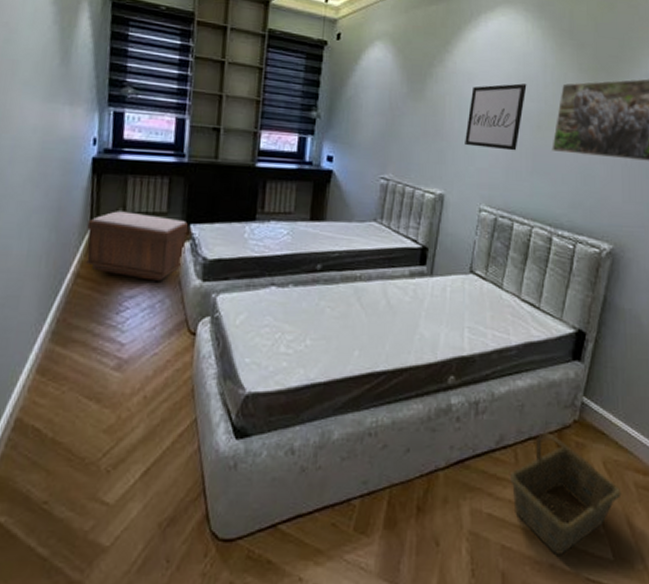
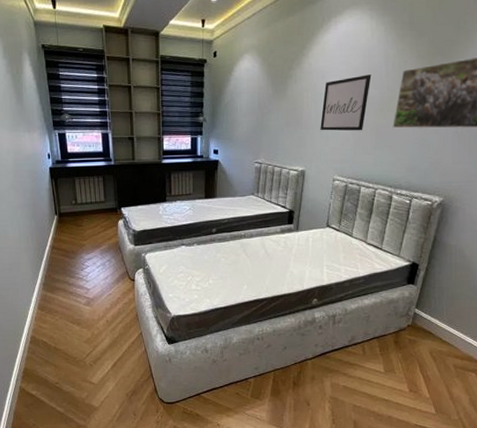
bench: present [86,211,189,281] -> none [53,203,121,248]
basket: present [510,434,622,555] -> none [360,335,443,410]

